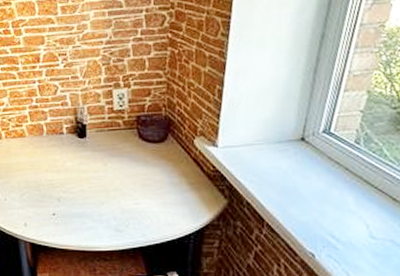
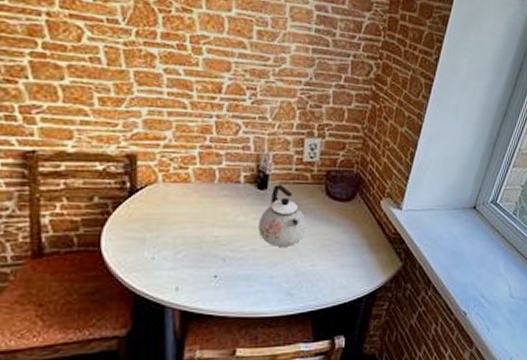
kettle: none [83,132,126,187] -> present [258,184,307,247]

